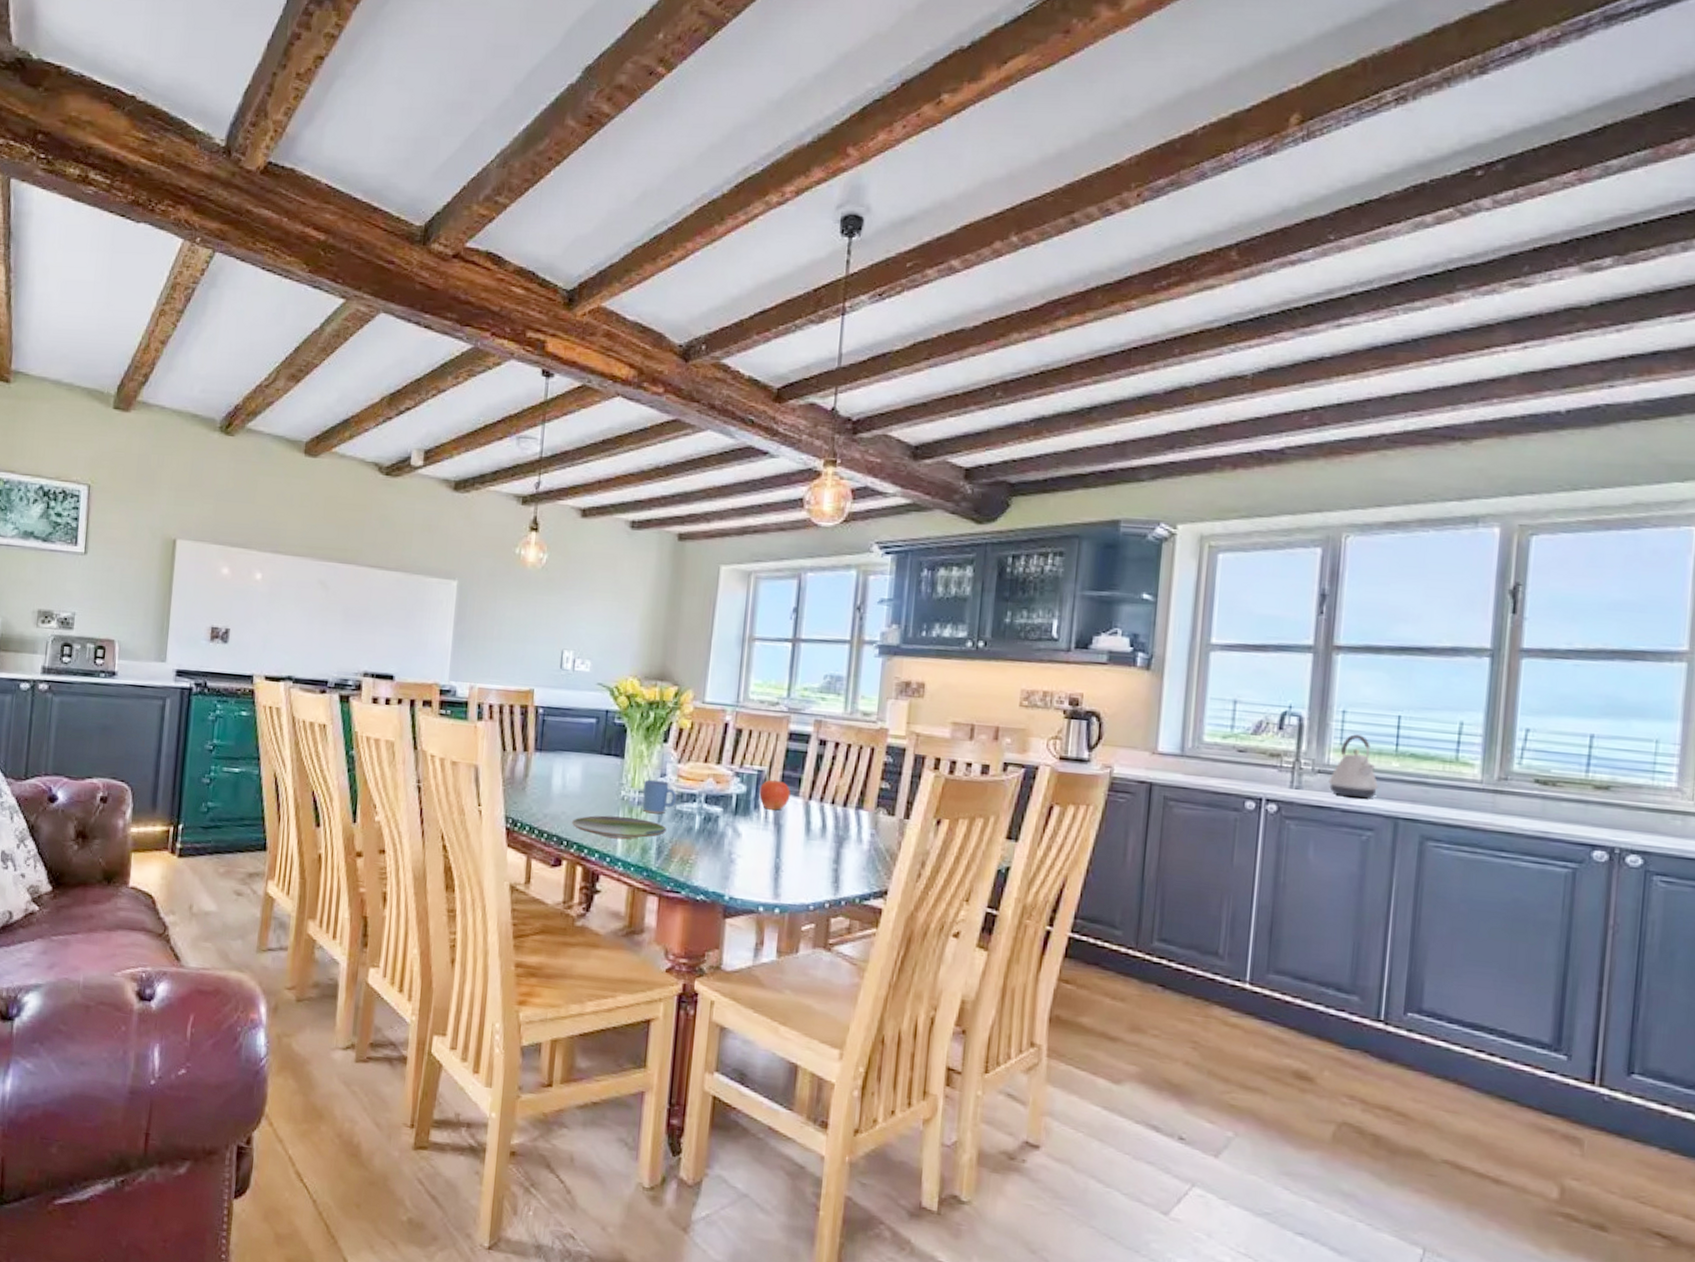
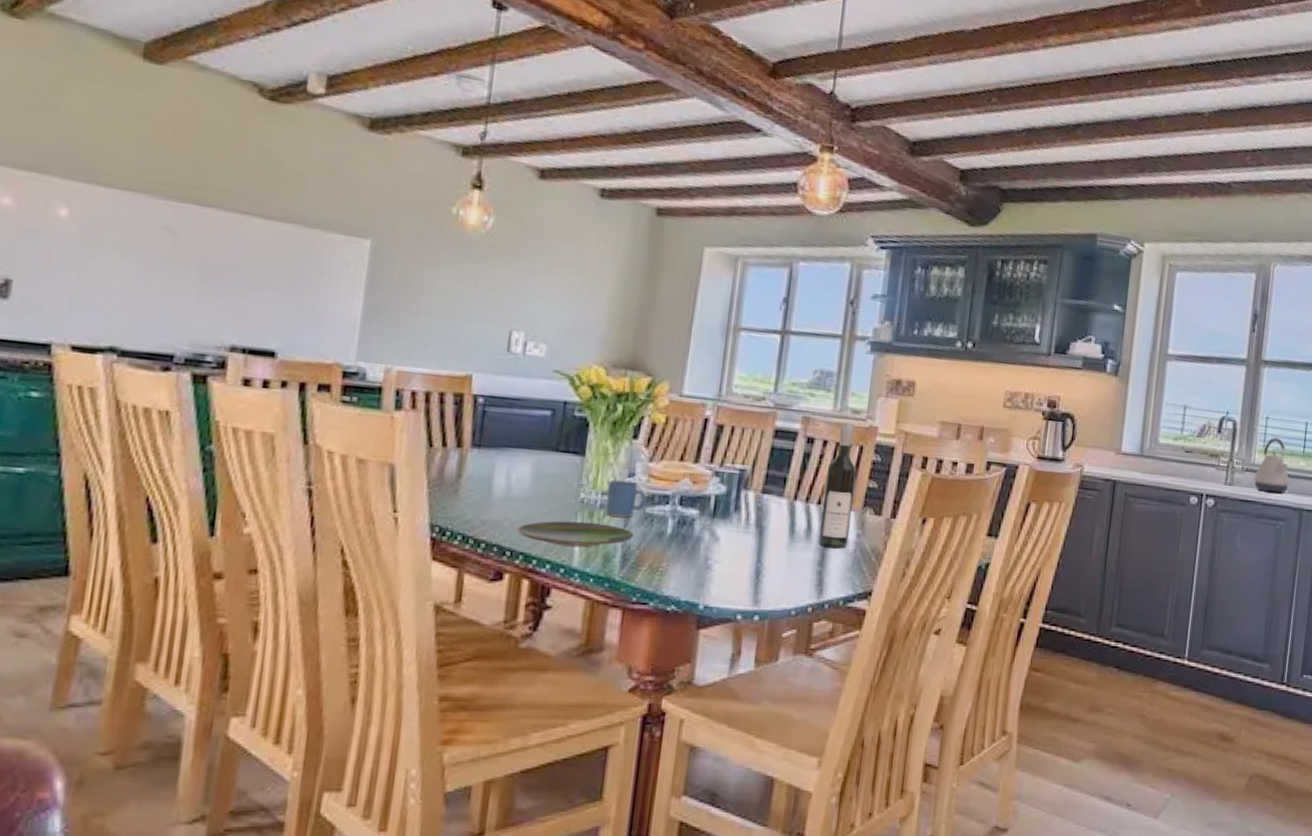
fruit: present [759,779,790,811] -> none [740,479,775,512]
bottle: none [833,724,868,848] -> present [818,422,856,549]

